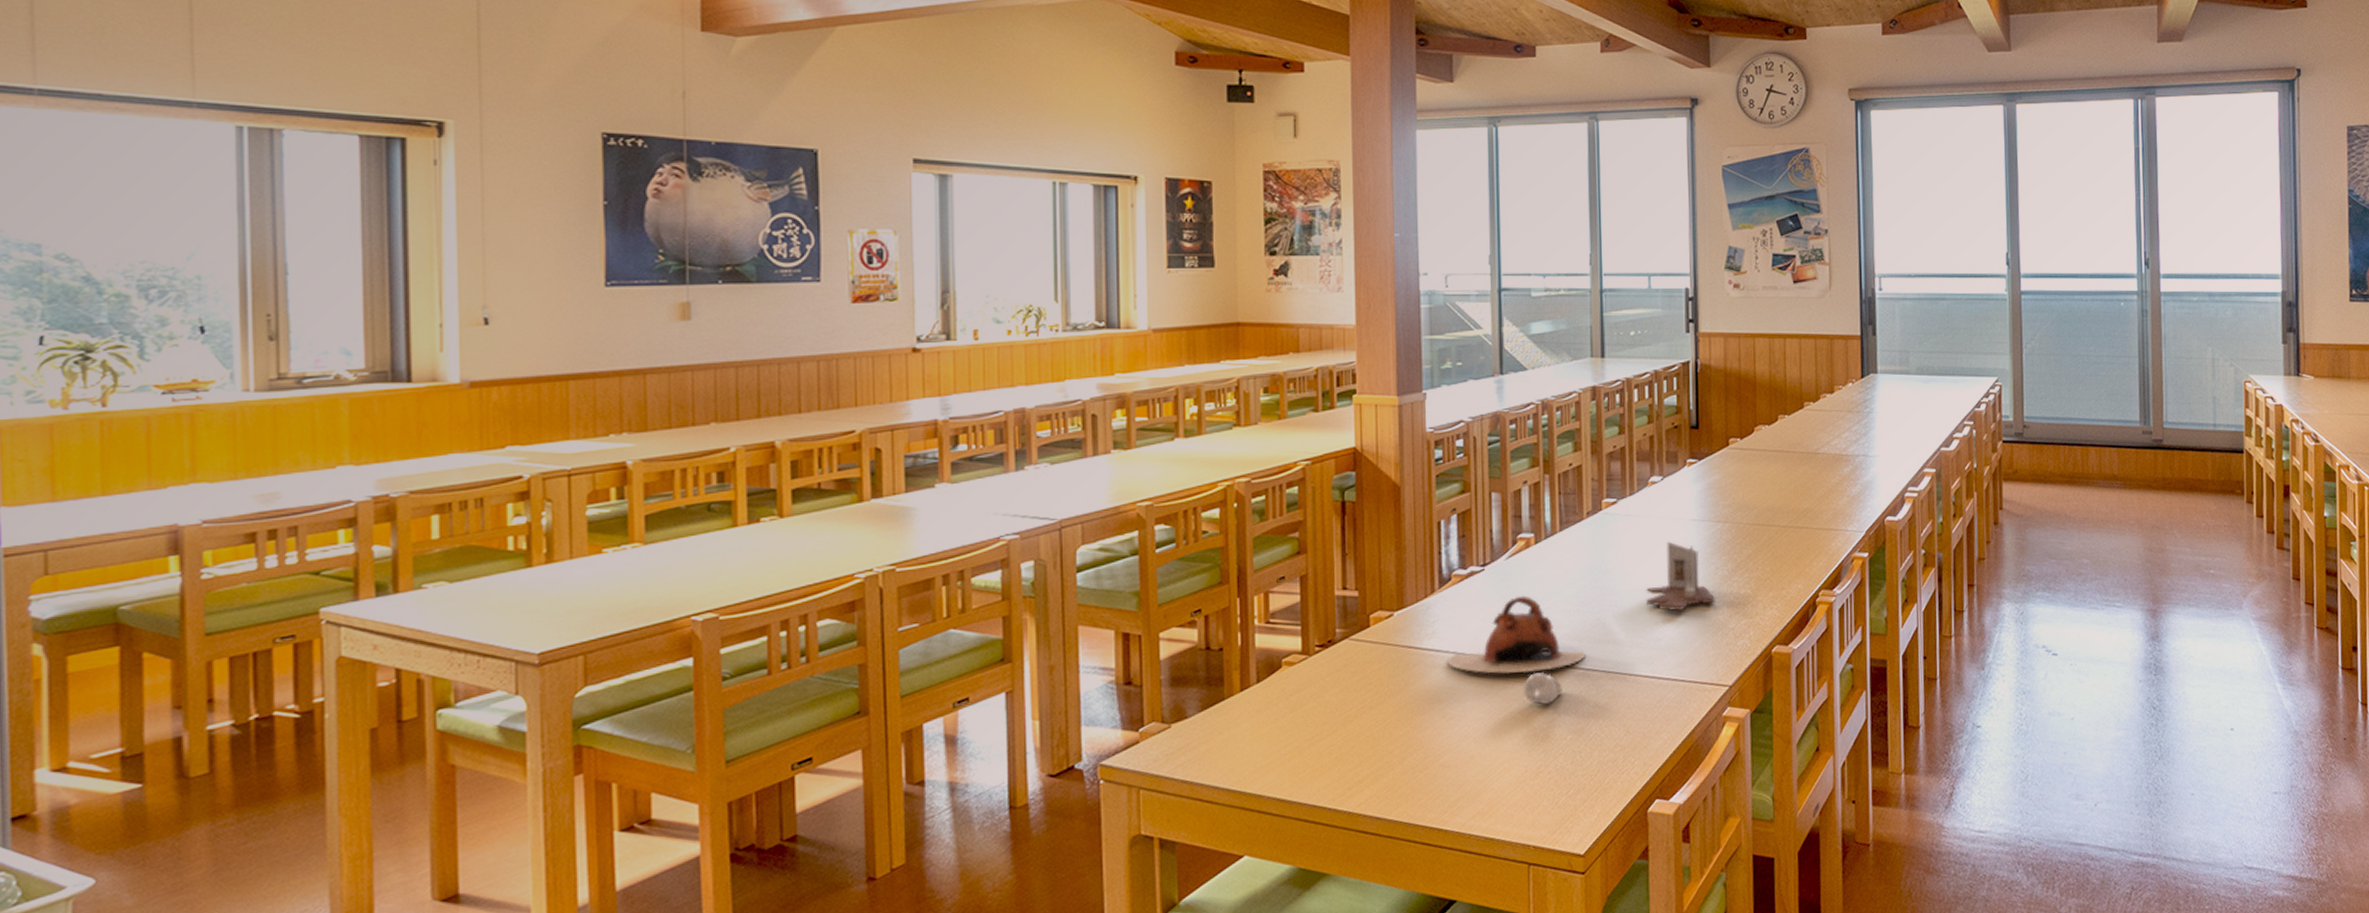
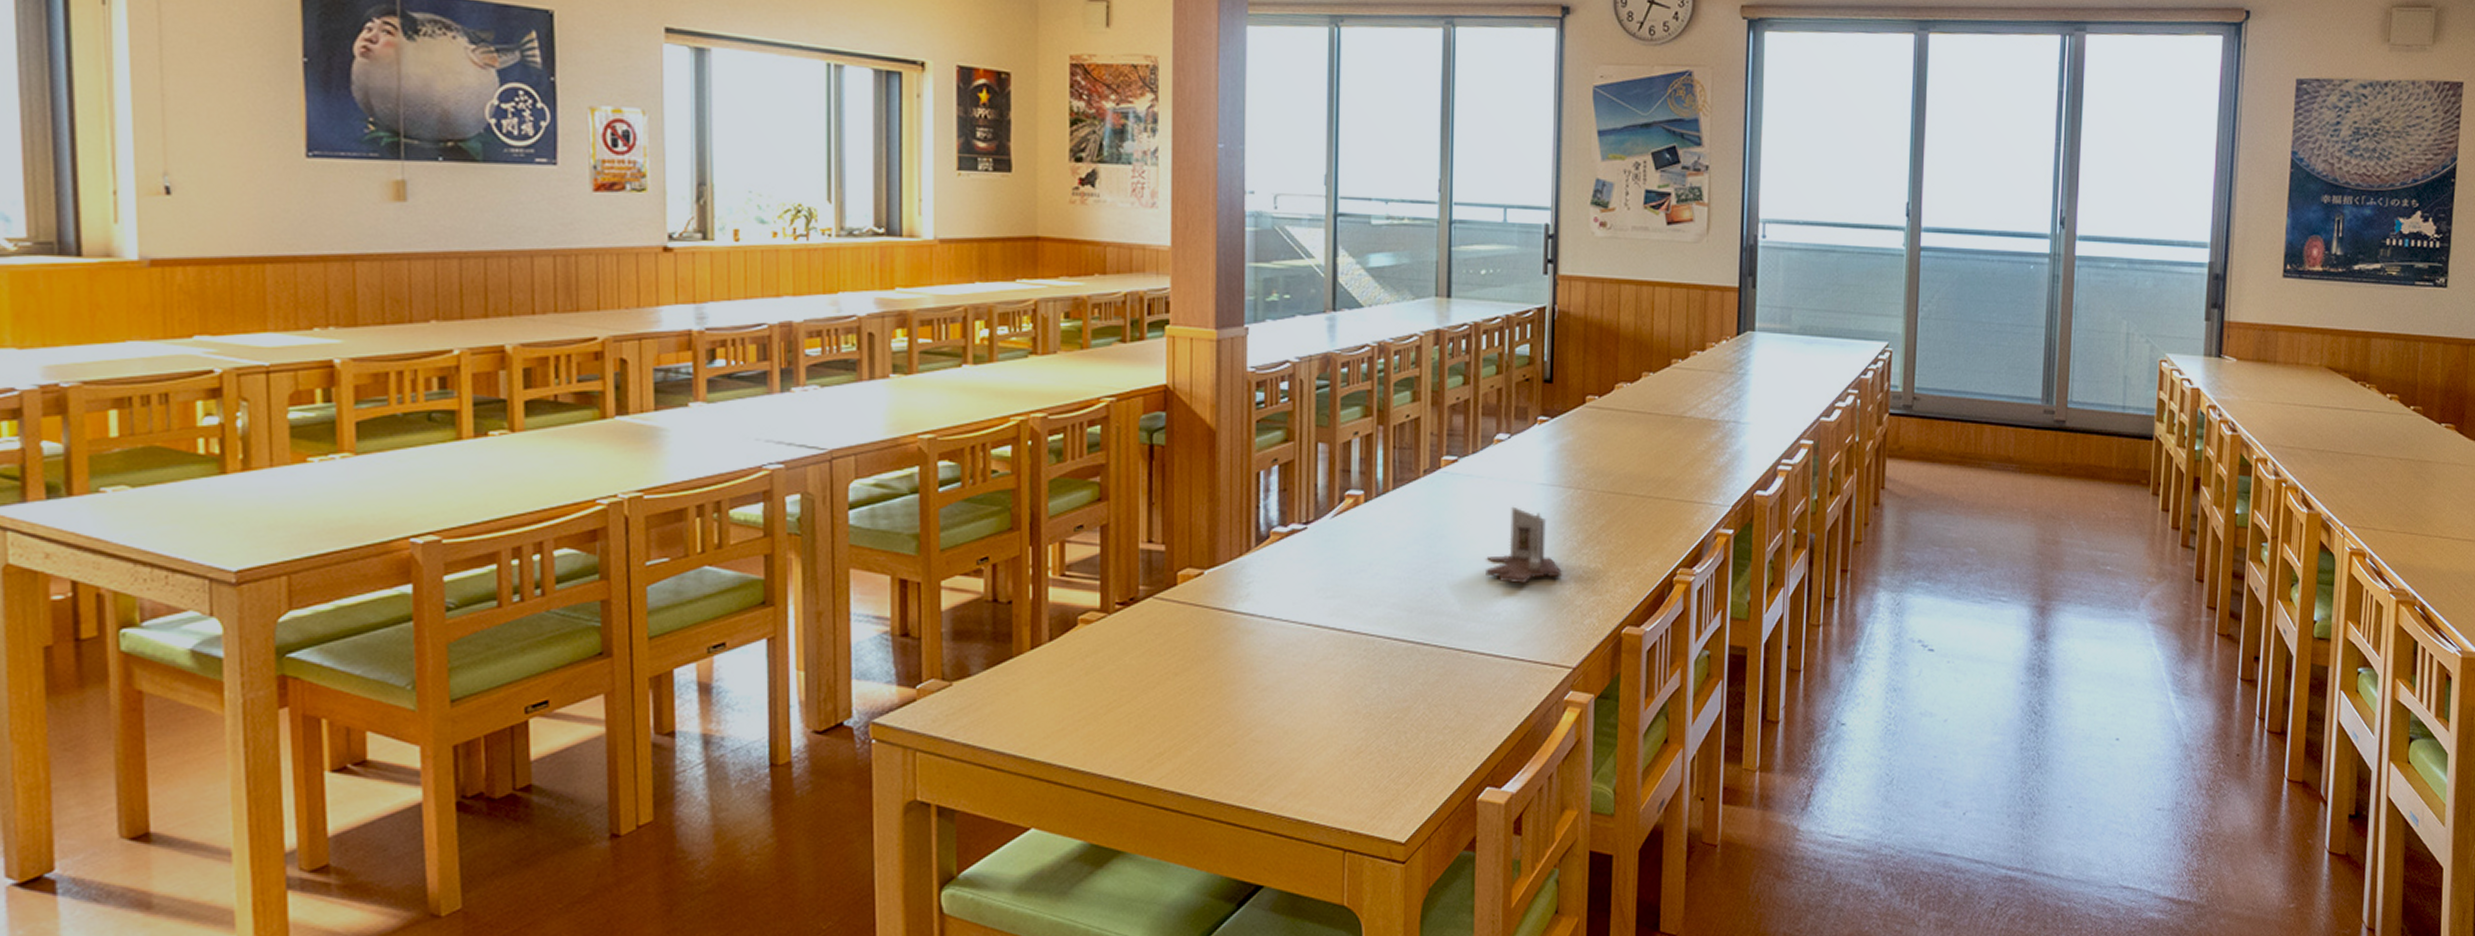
teapot: present [1447,595,1585,674] -> none [1262,559,1415,643]
tooth: present [1522,672,1564,705] -> none [1344,644,1390,680]

